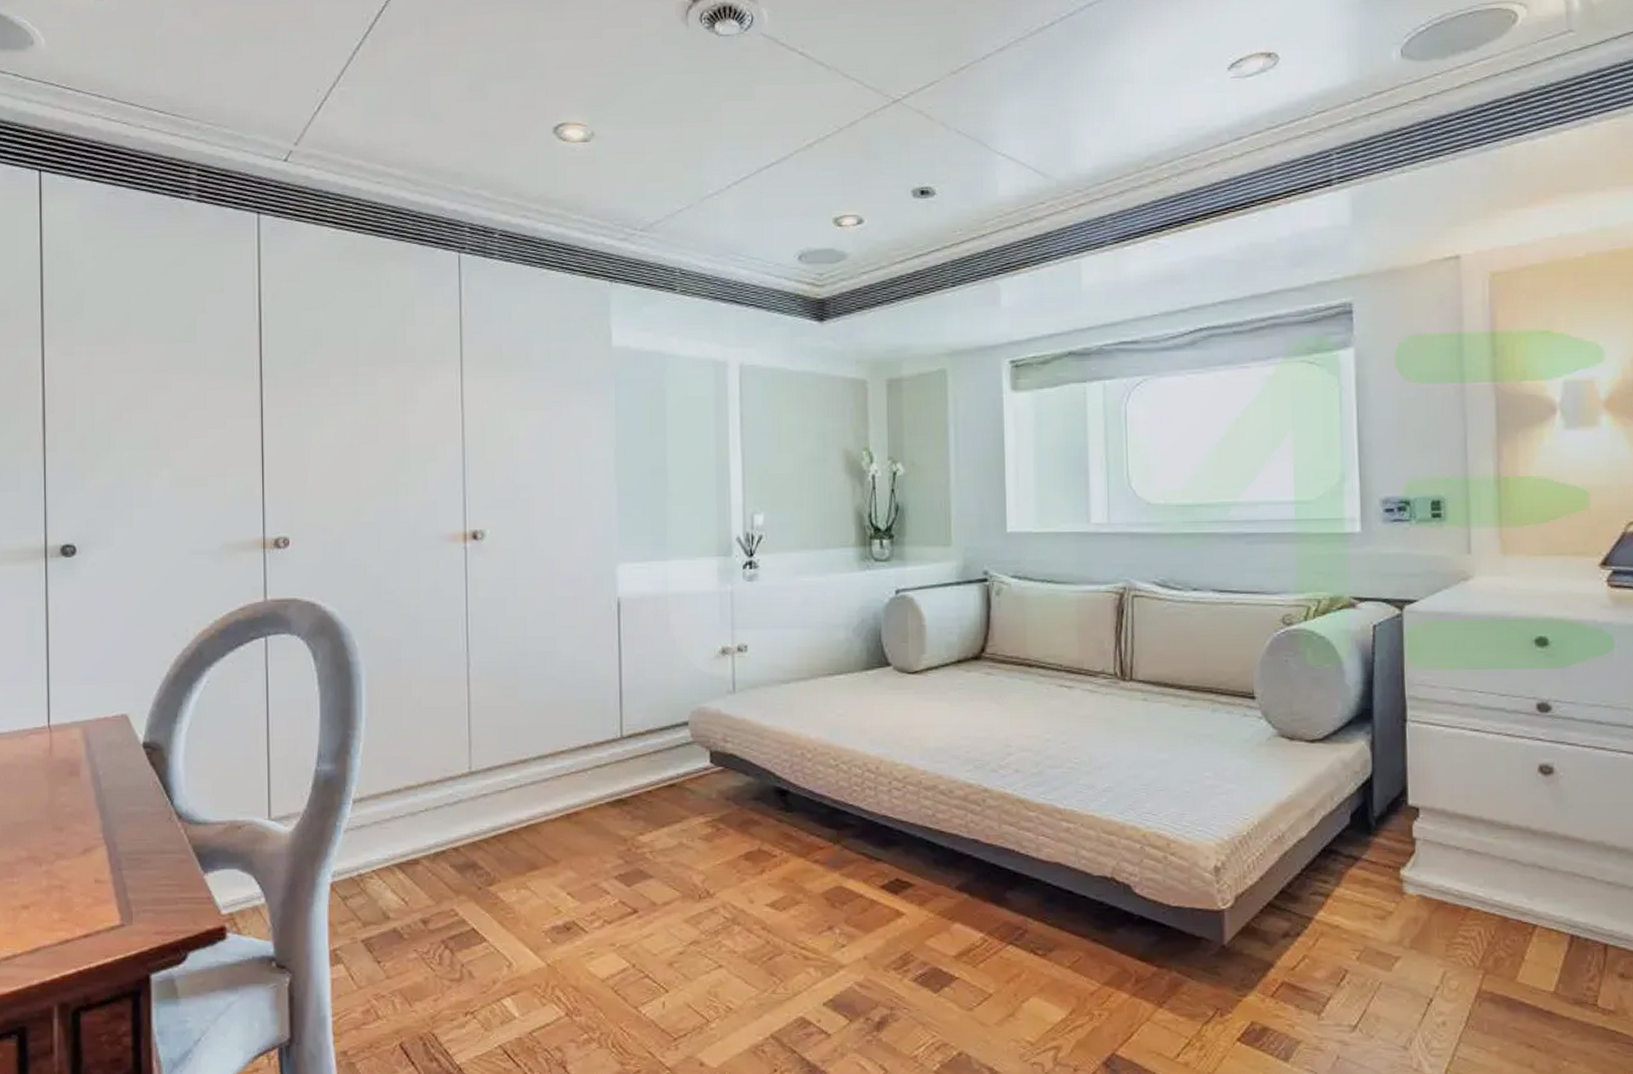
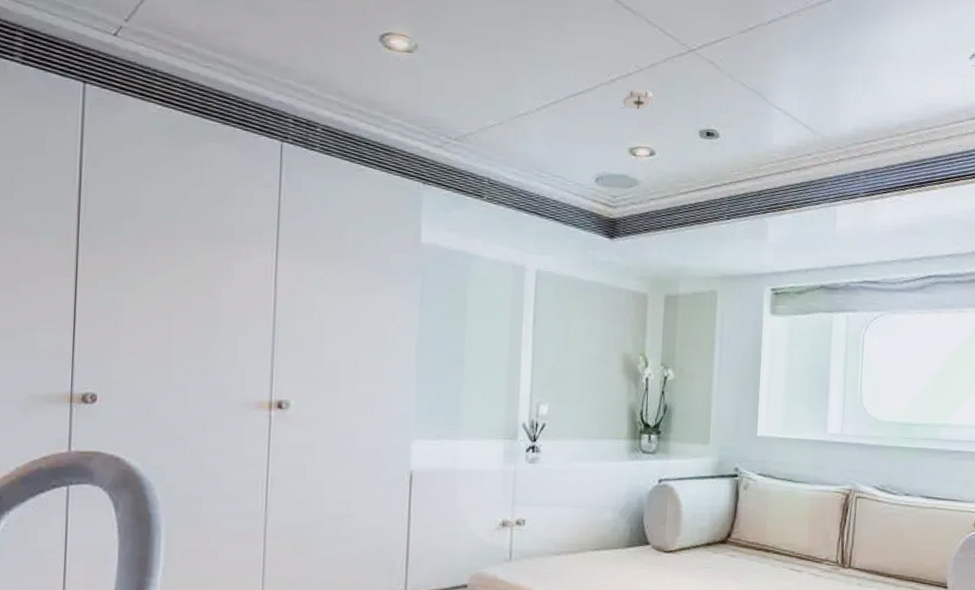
smoke detector: none [820,151,859,177] -> present [620,88,656,110]

